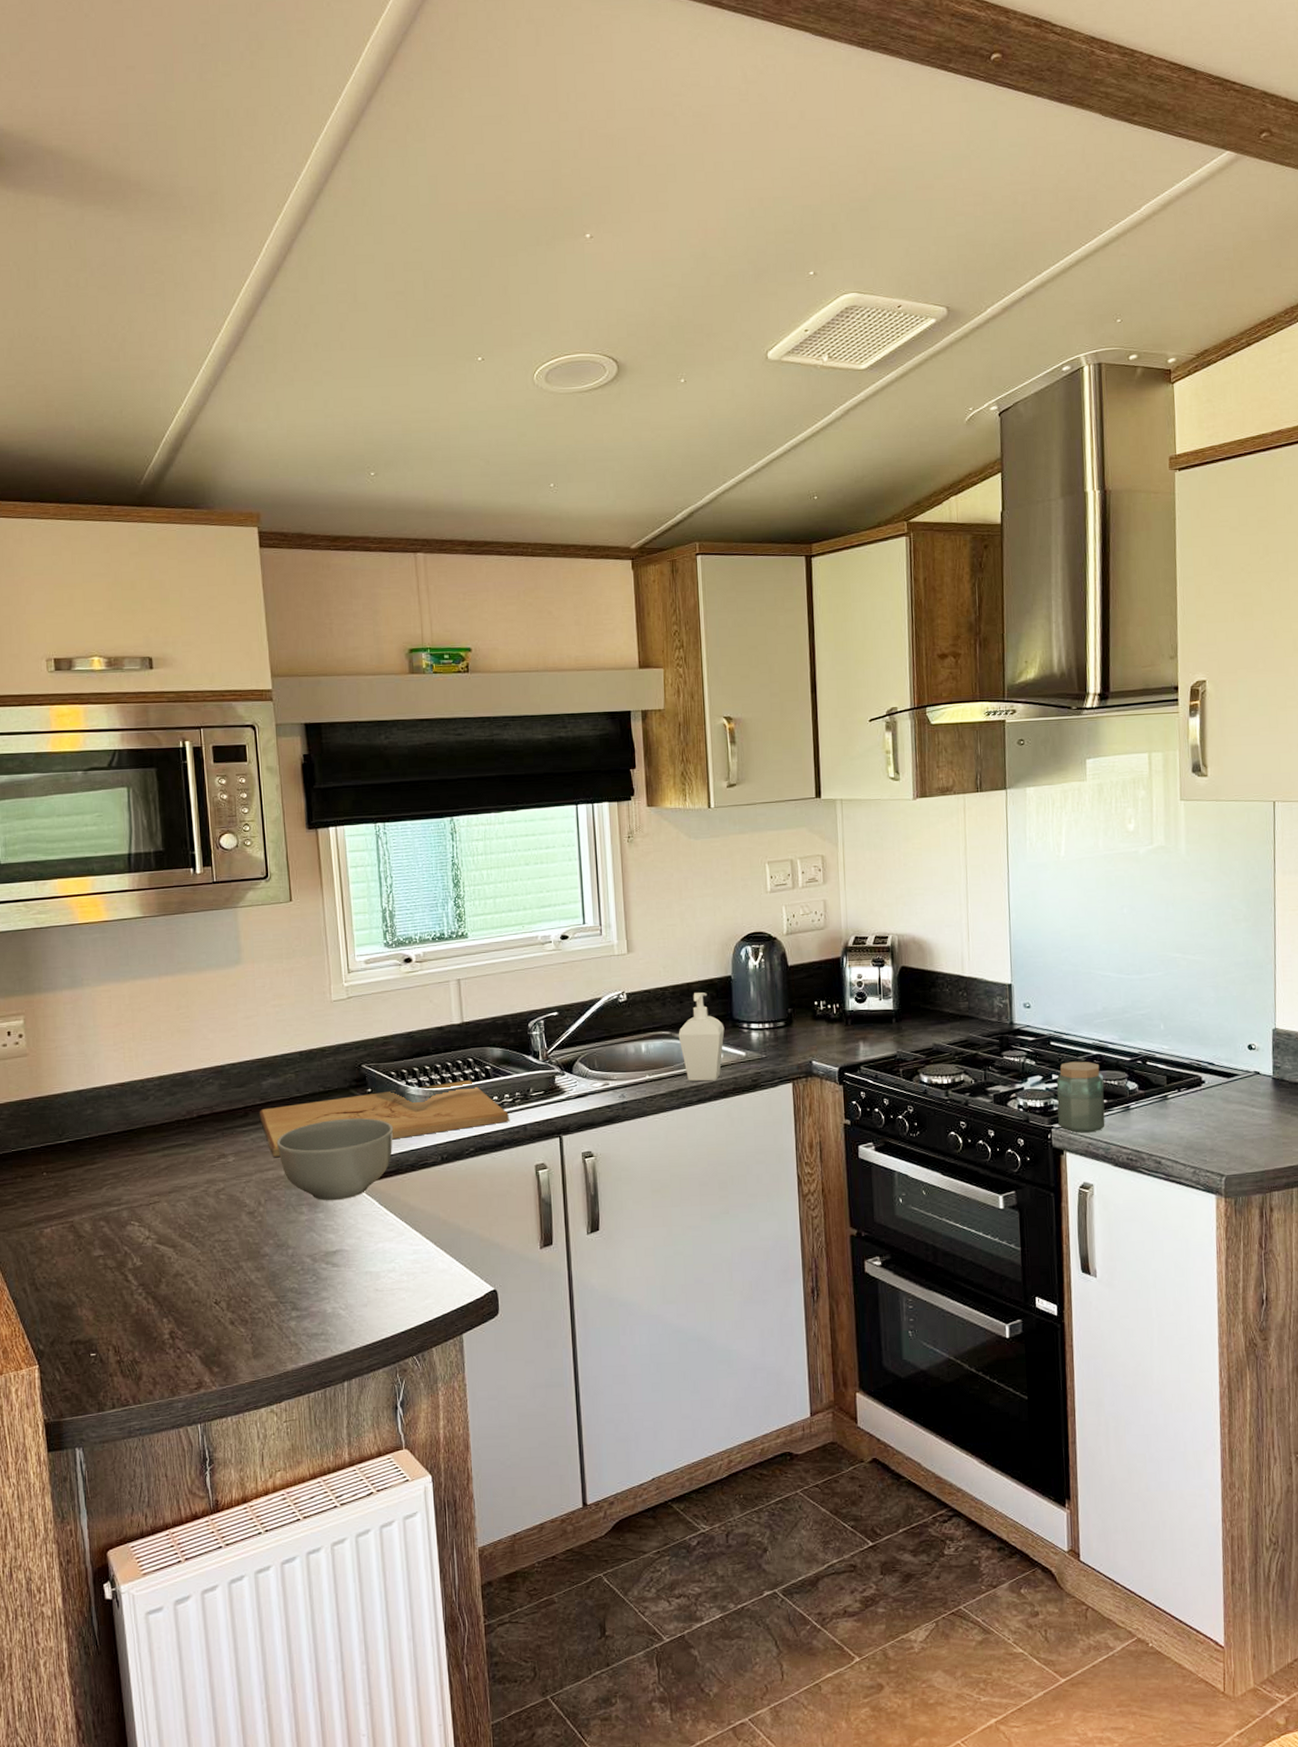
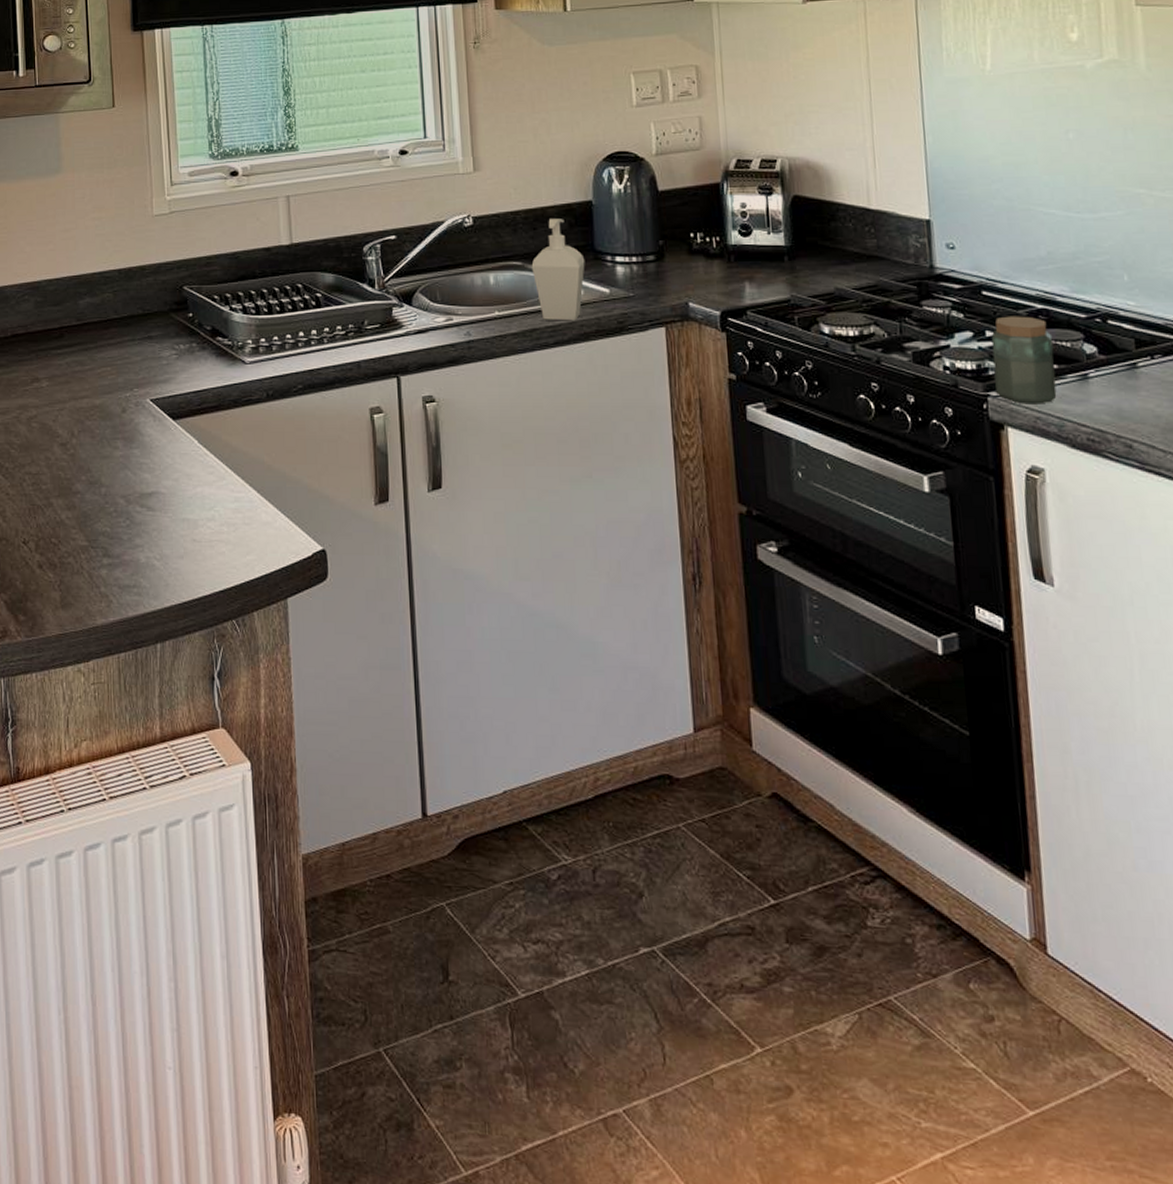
cutting board: present [259,1080,510,1157] -> none [75,309,343,384]
bowl: present [276,1117,394,1200] -> none [92,345,216,435]

